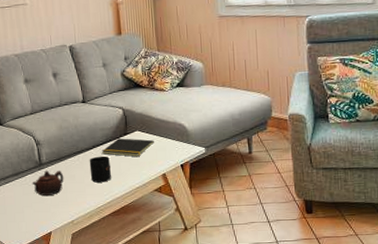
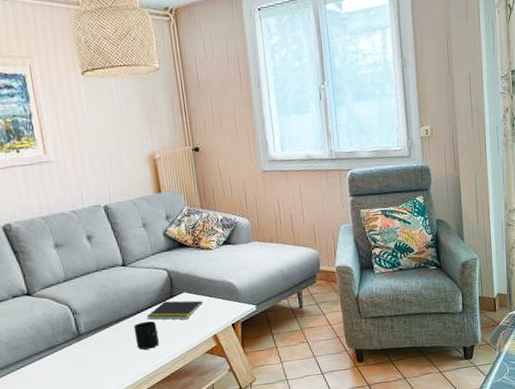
teapot: present [32,170,64,197] -> none [70,340,107,369]

